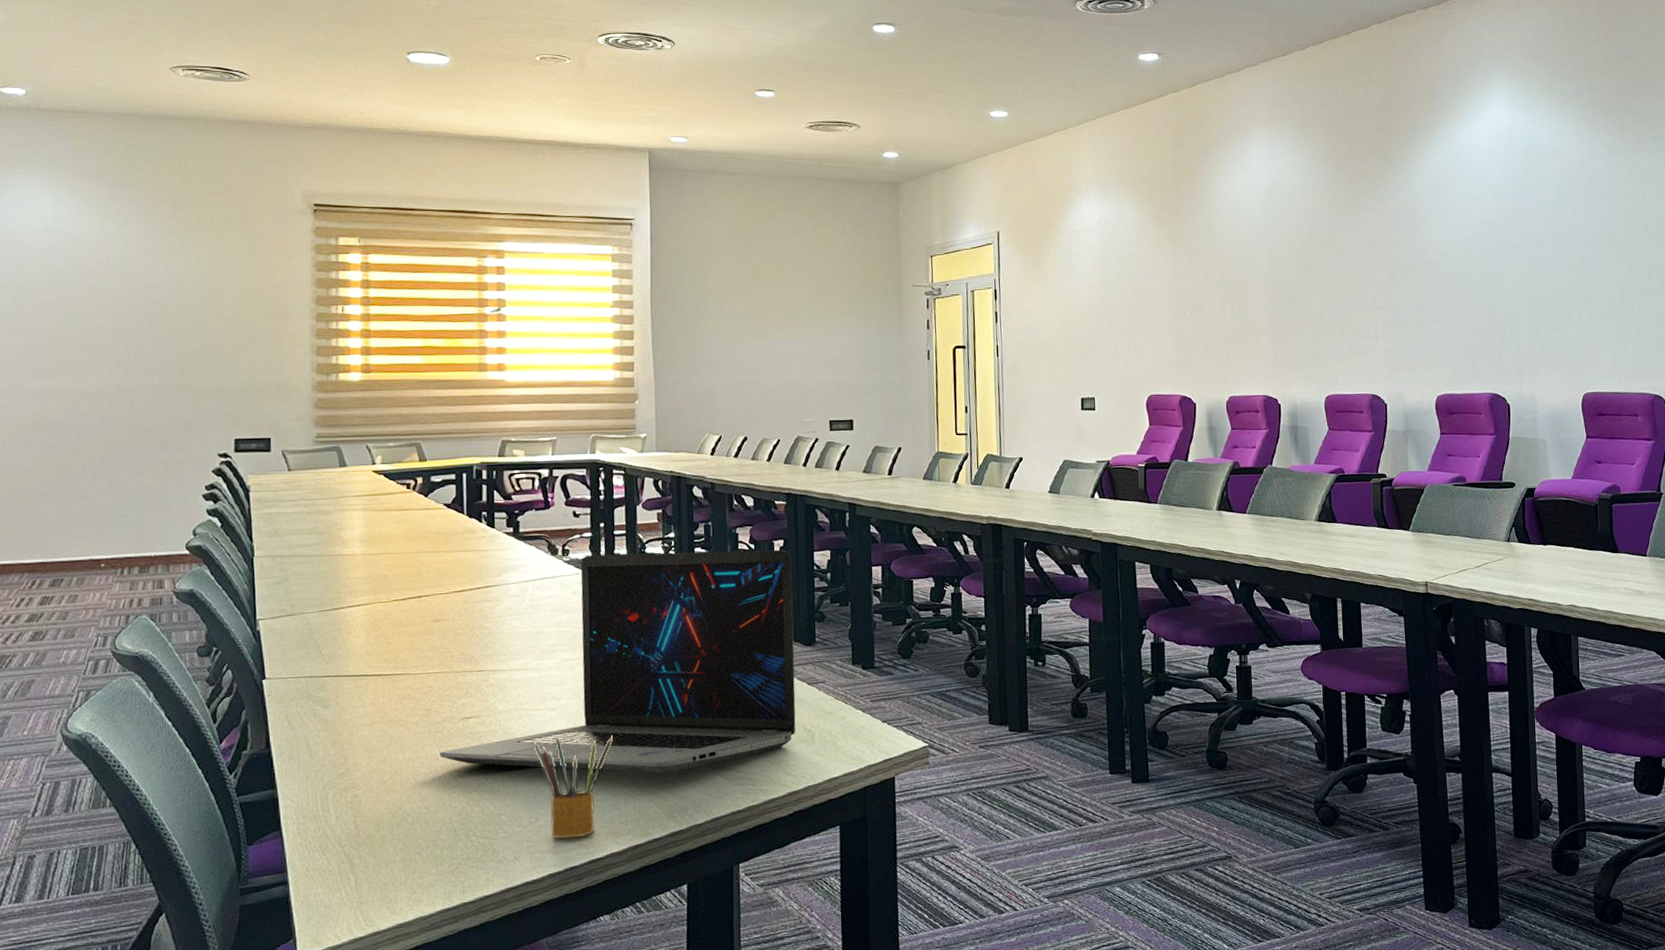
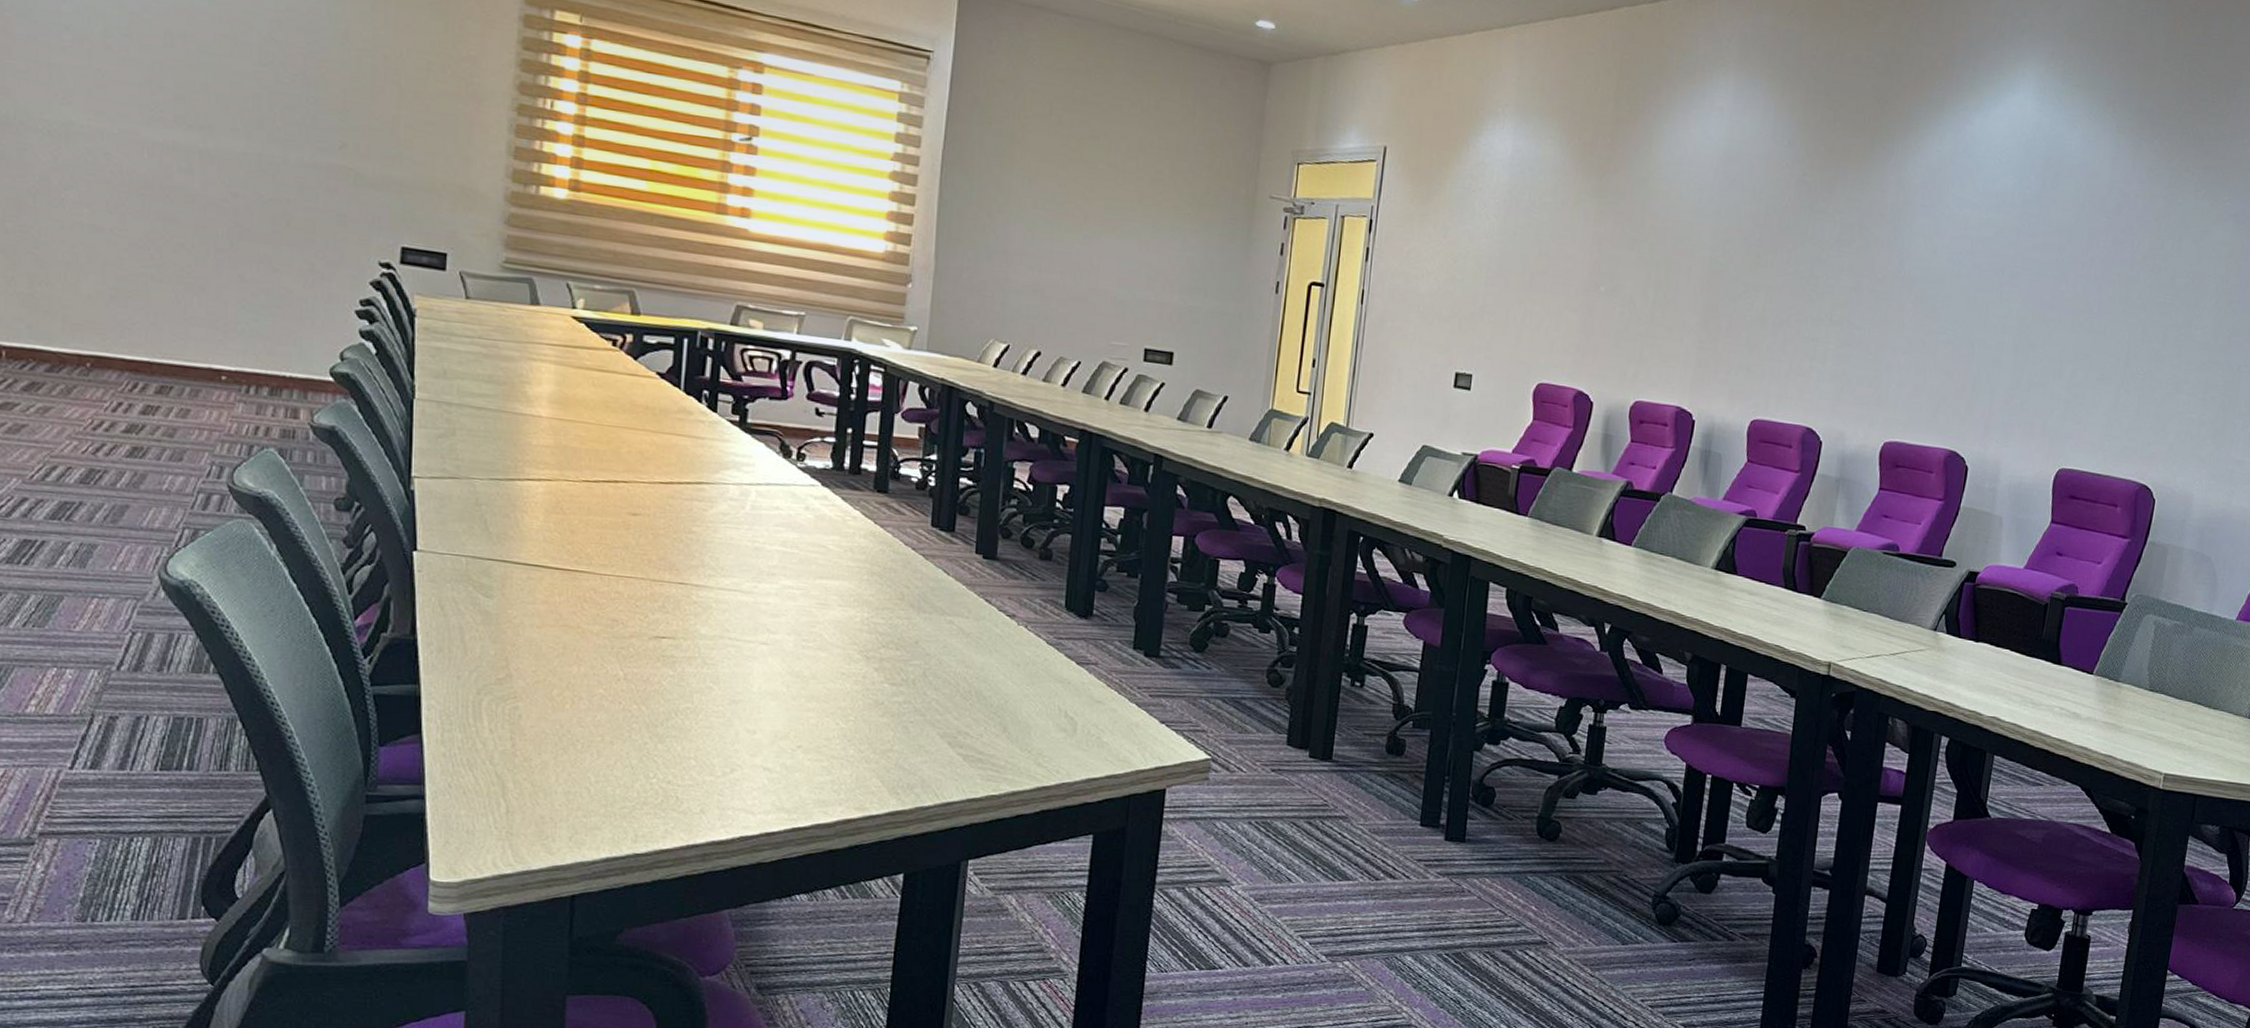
laptop: present [439,549,796,774] -> none [621,464,1077,742]
pencil box: present [533,733,614,840] -> none [737,673,836,800]

